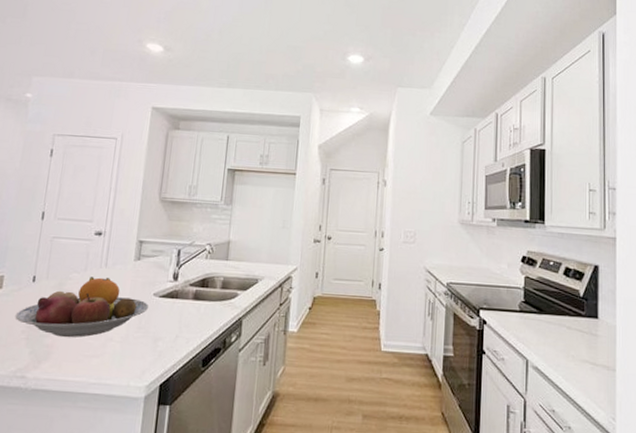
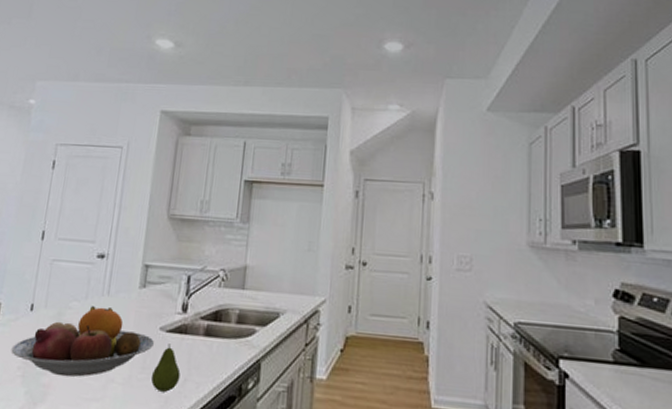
fruit: none [146,307,173,347] -> present [150,344,181,392]

